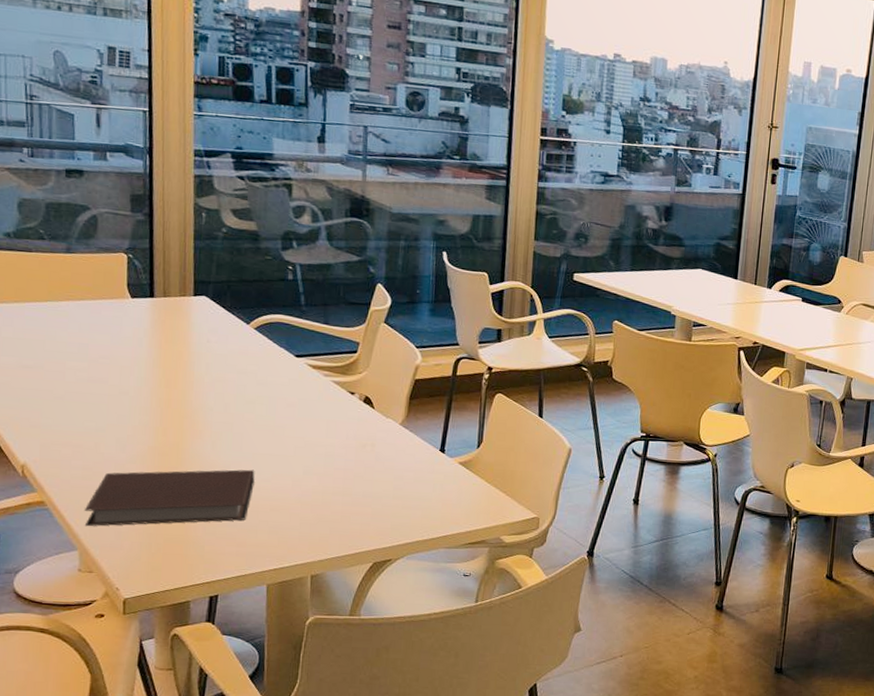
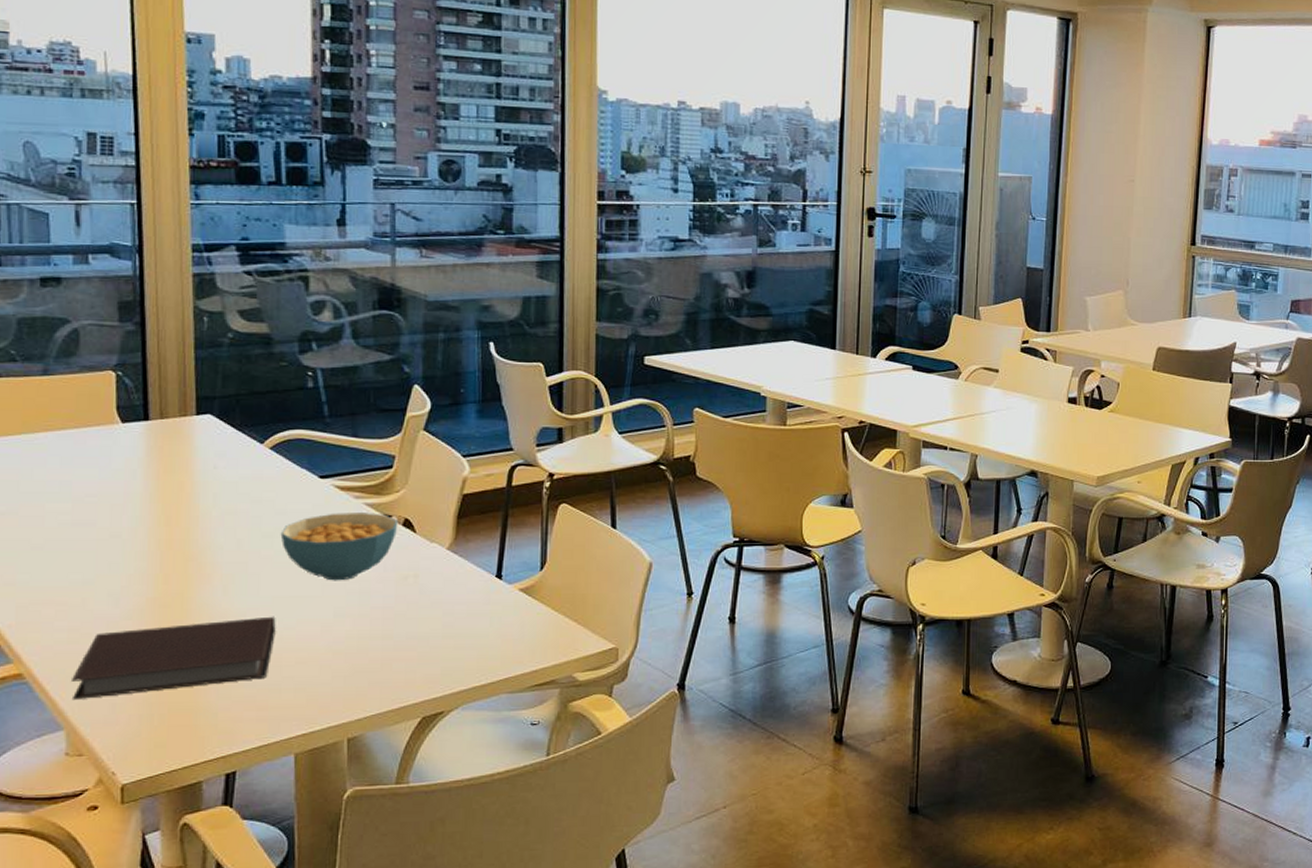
cereal bowl: none [261,387,360,445] -> present [280,513,399,581]

